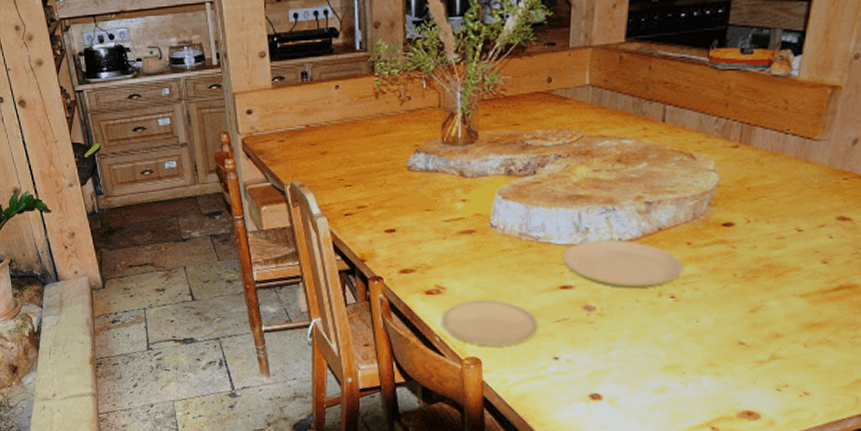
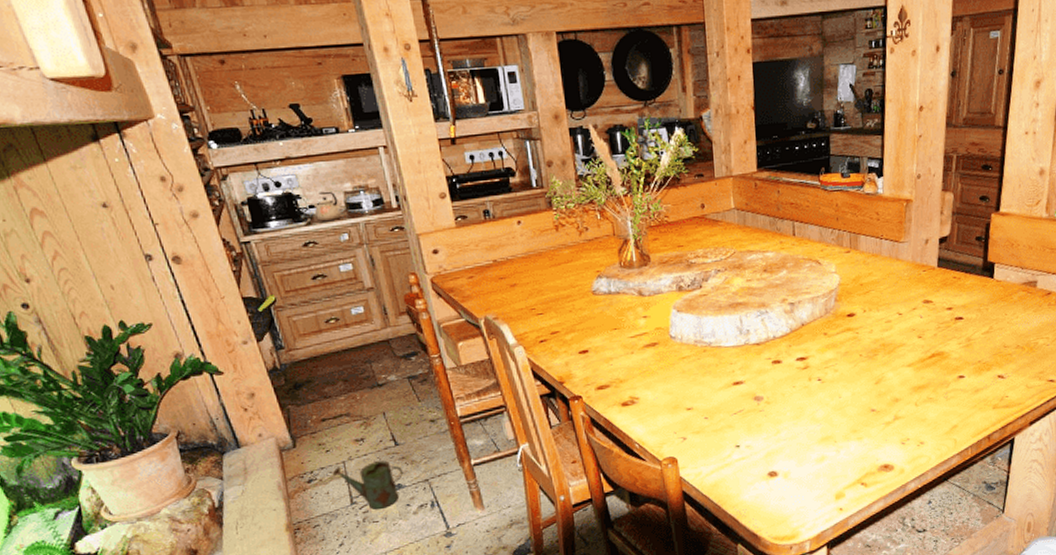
watering can: none [133,313,197,360] -> present [332,461,404,510]
plate: present [441,298,539,347] -> none [638,402,721,445]
plate: present [562,239,685,288] -> none [732,336,825,377]

